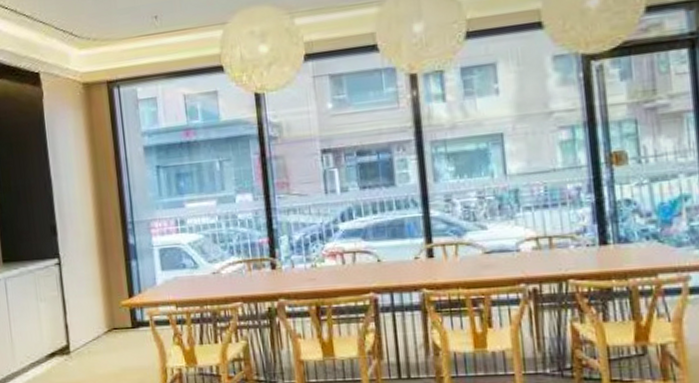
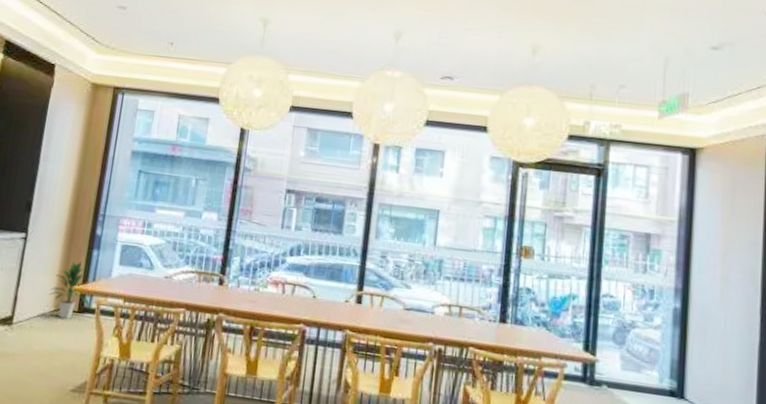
indoor plant: none [97,275,143,337] -> present [49,261,90,319]

